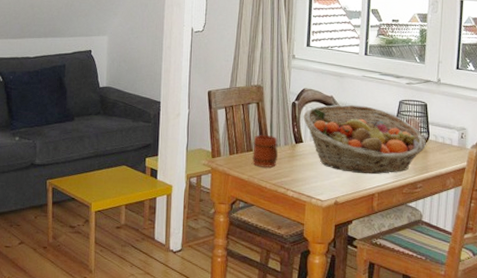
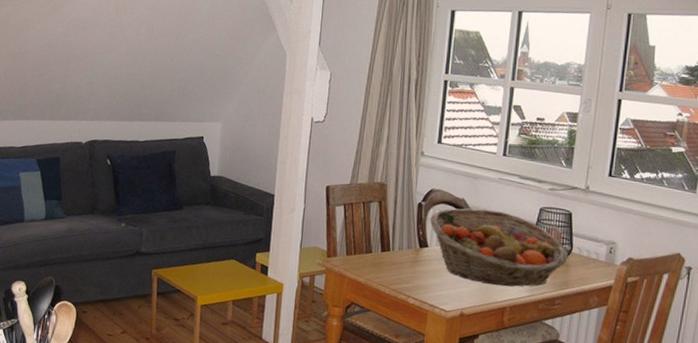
mug: present [252,135,279,168] -> none [371,236,400,272]

